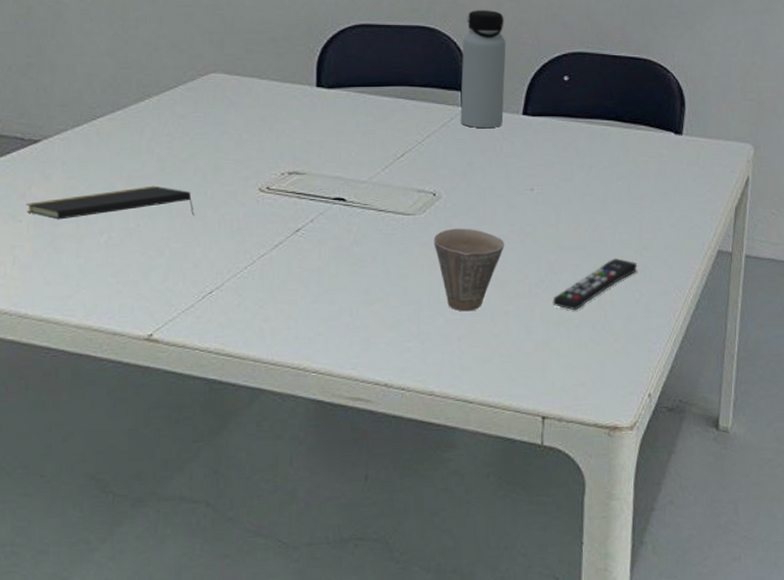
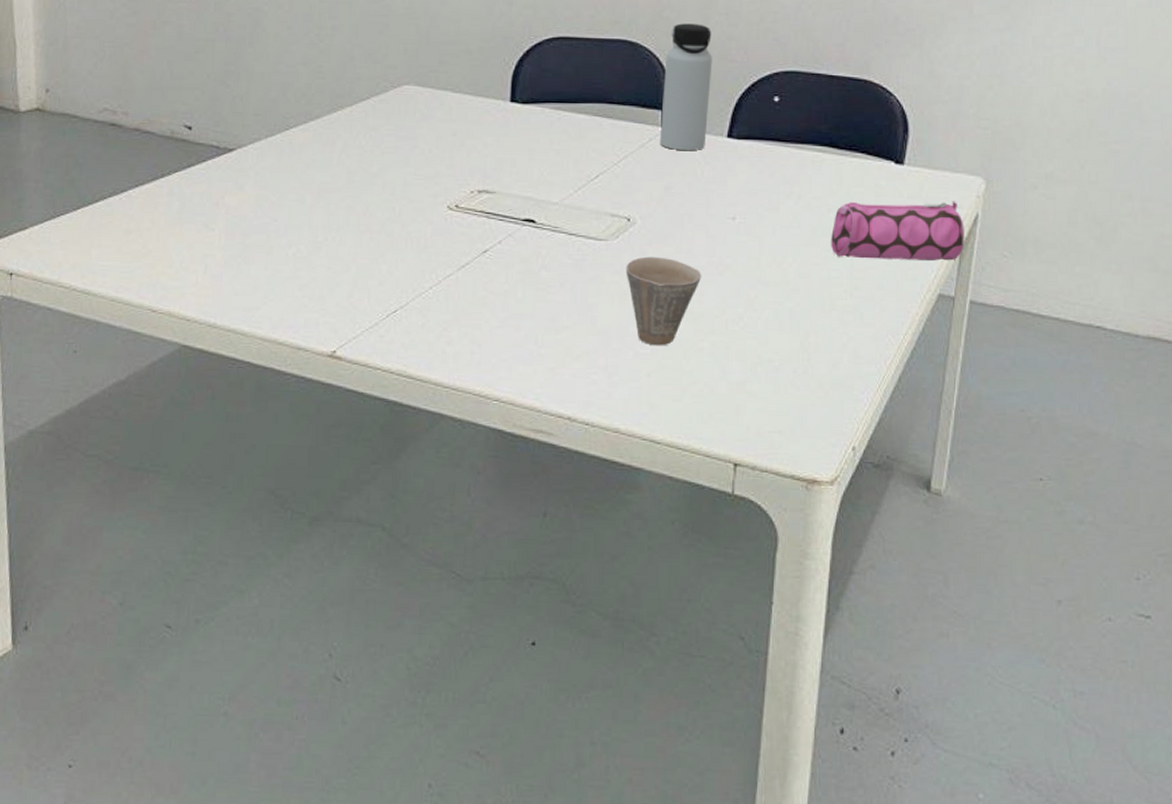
notepad: present [26,185,195,220] -> none [219,199,382,232]
remote control: present [552,258,638,311] -> none [751,297,847,352]
pencil case: none [621,166,738,222] -> present [831,201,965,261]

